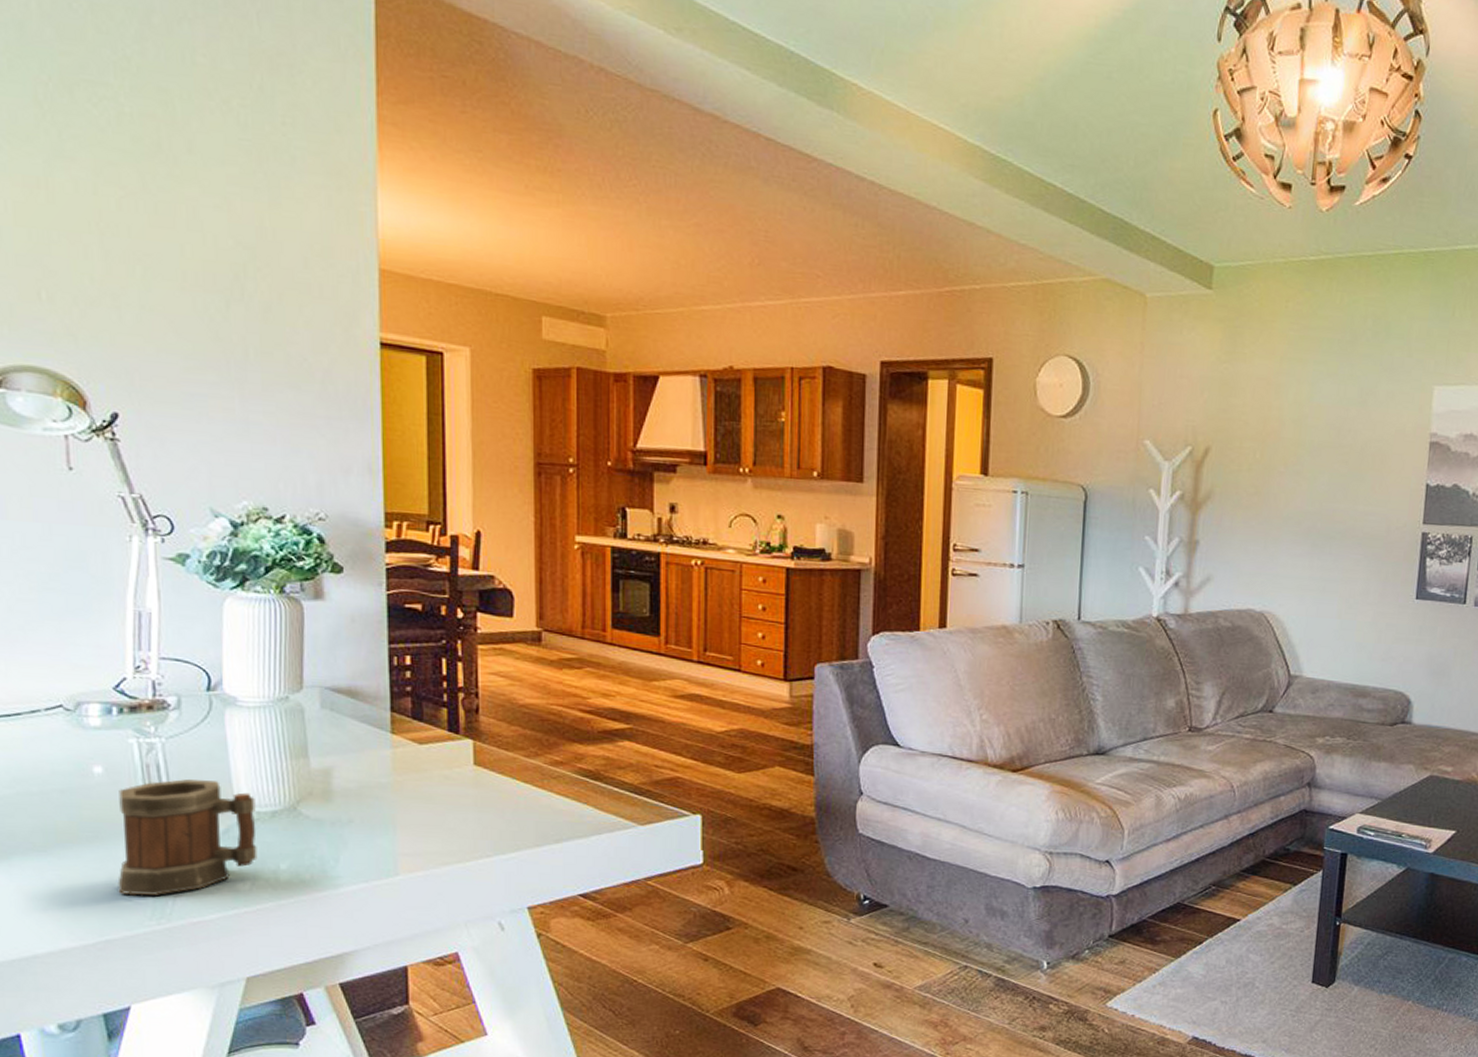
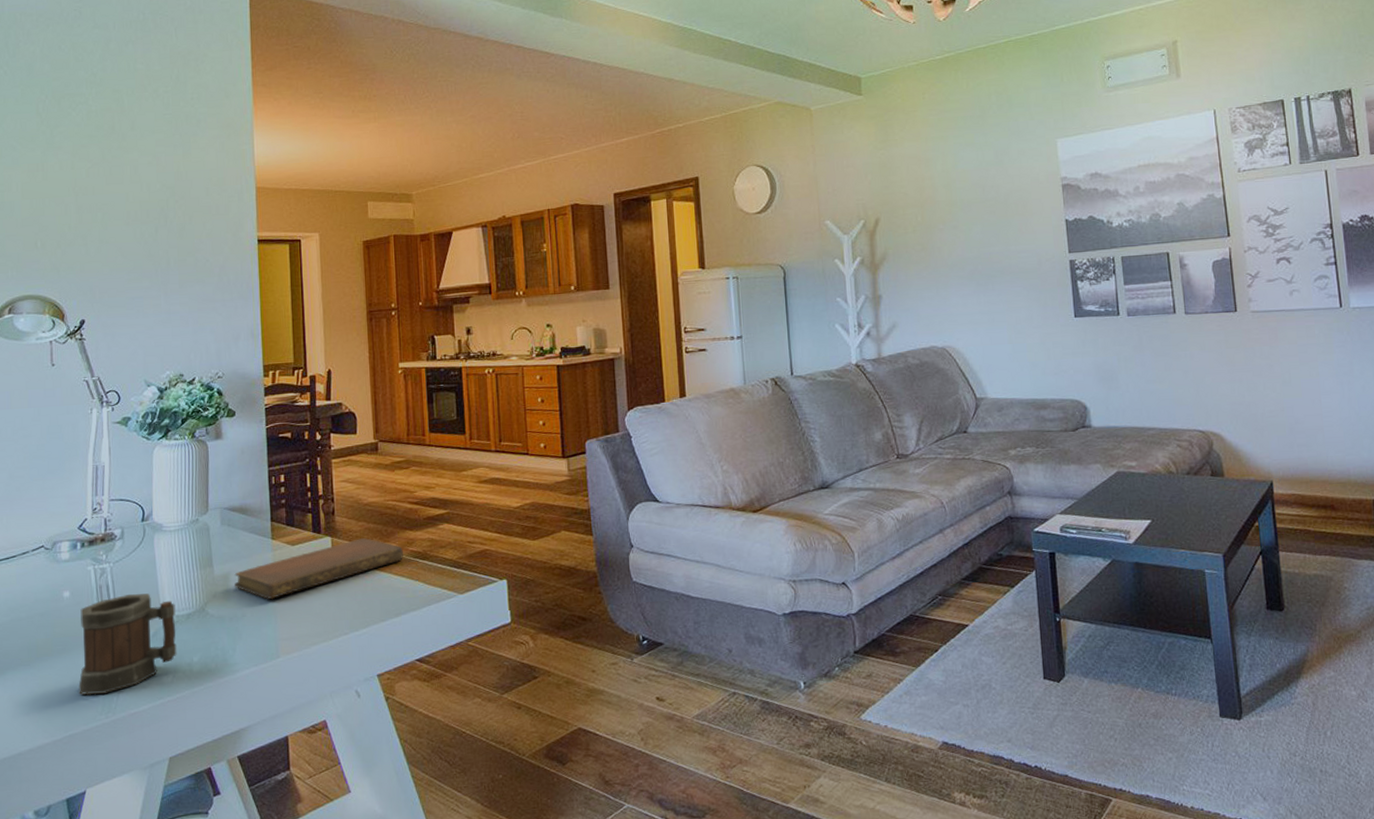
notebook: none [338,746,569,805] -> present [234,538,403,599]

